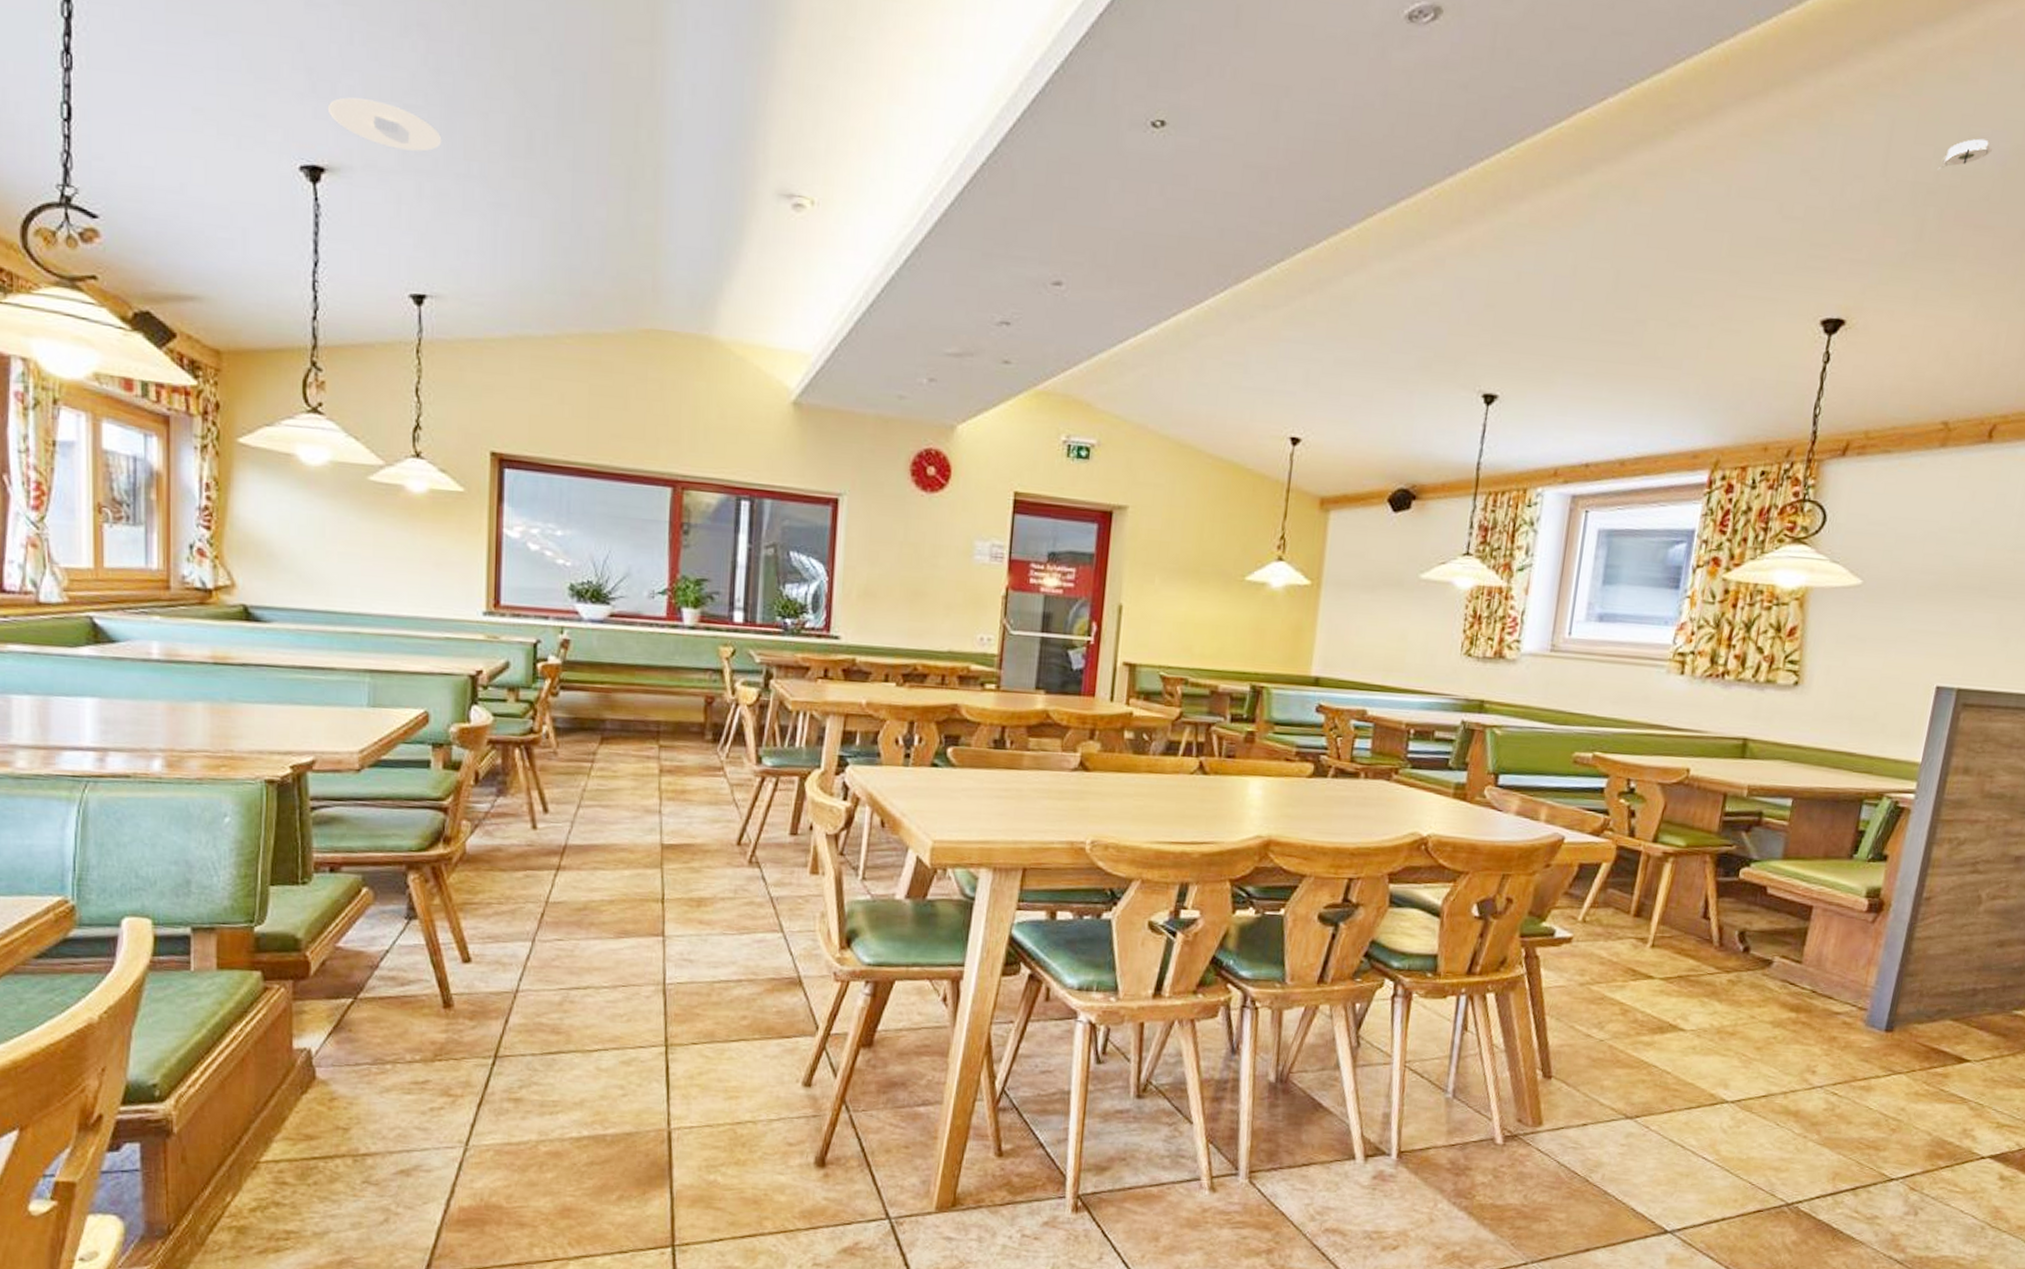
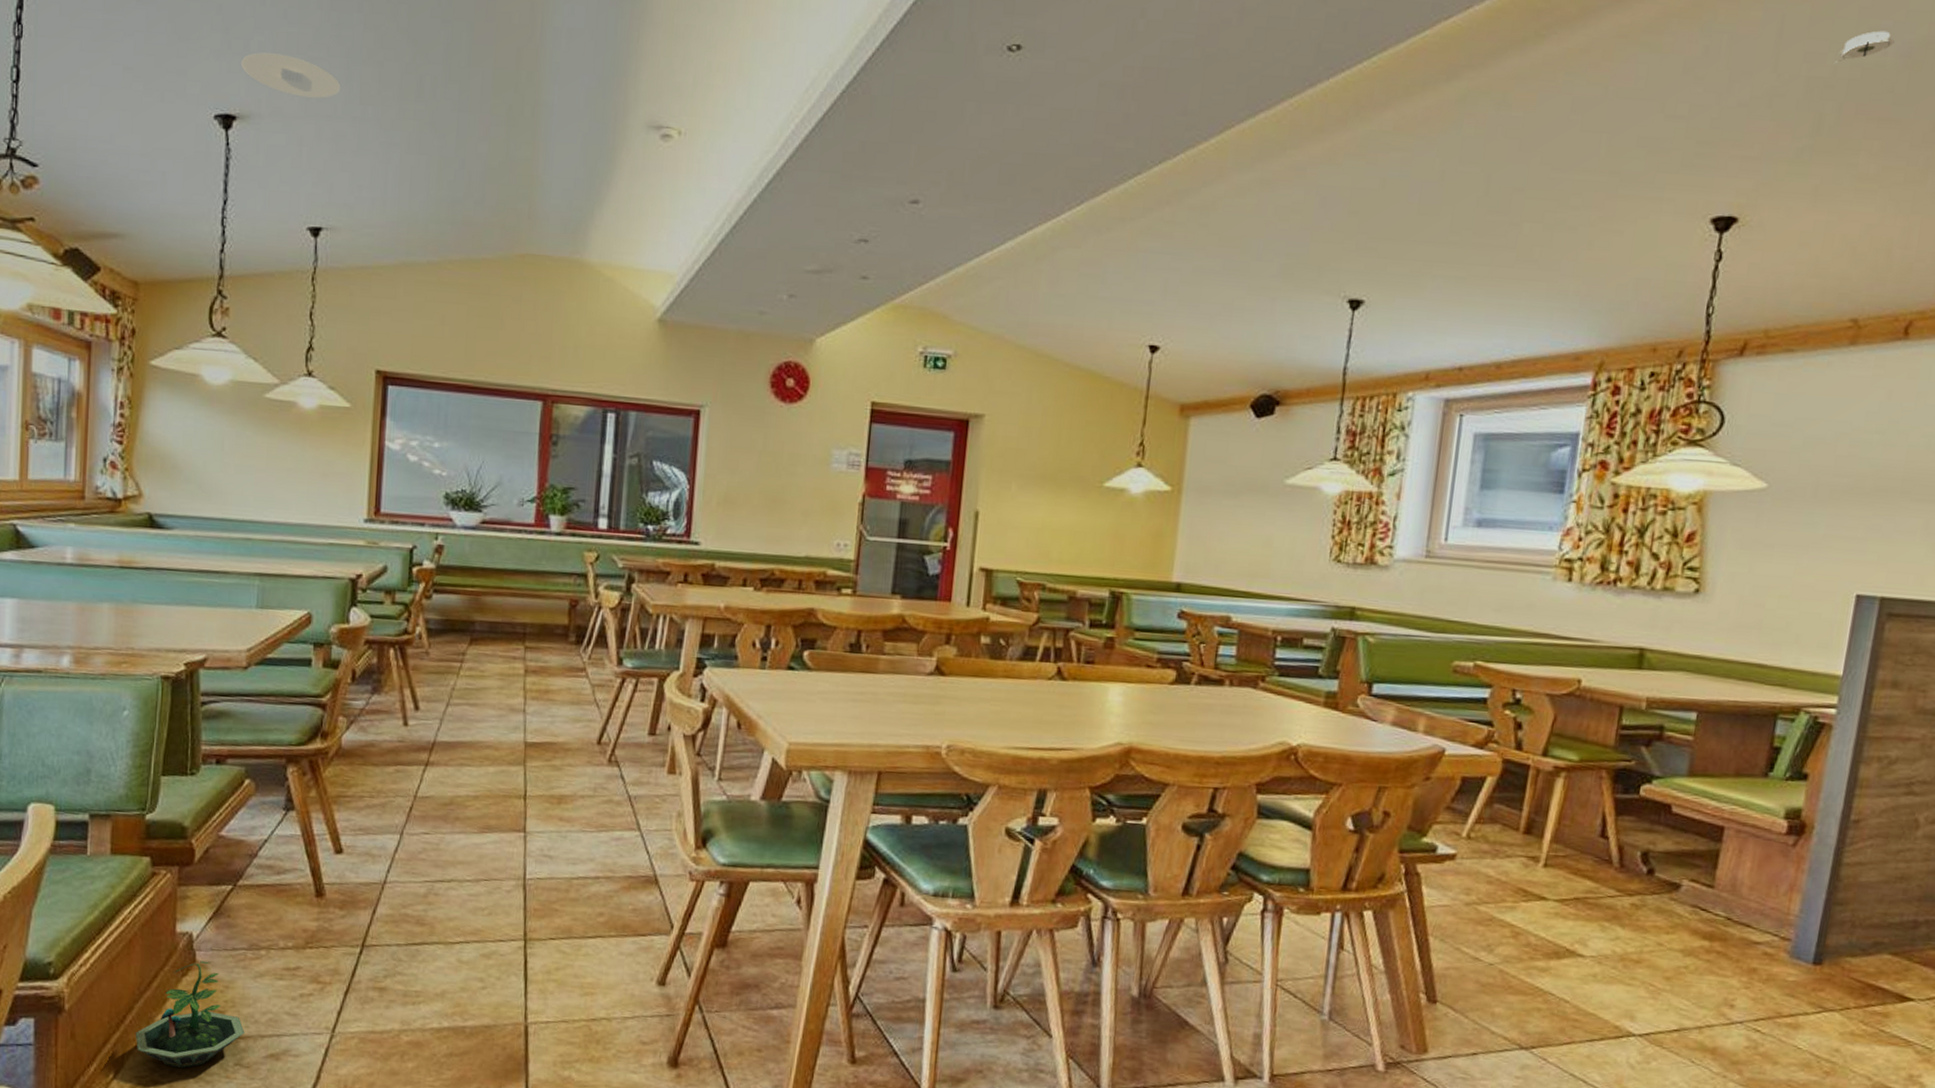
terrarium: none [252,1077,372,1189] -> present [135,960,245,1069]

